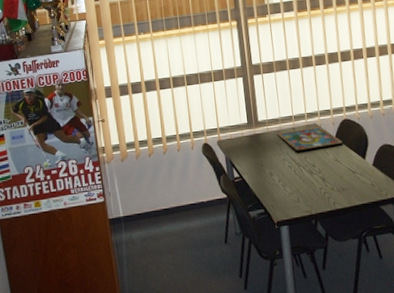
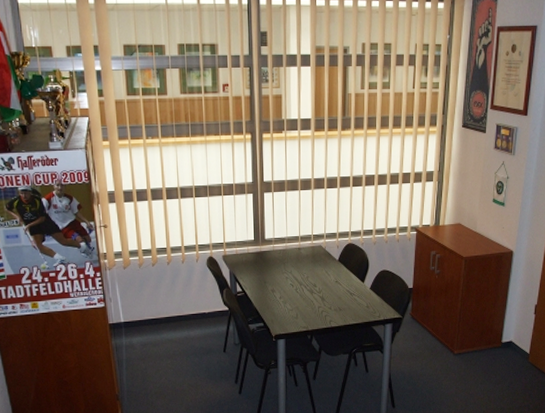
framed painting: present [277,126,344,152] -> none [282,248,346,272]

